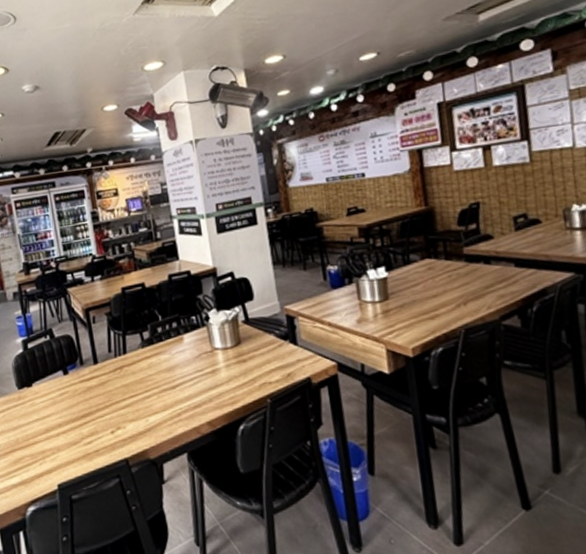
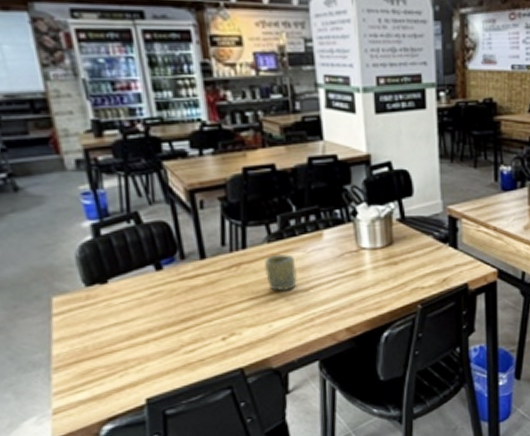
cup: none [140,357,166,390] -> present [264,254,297,292]

